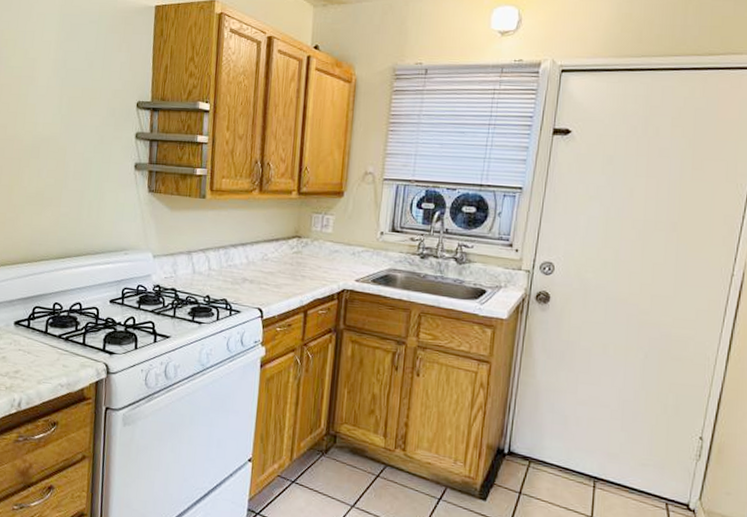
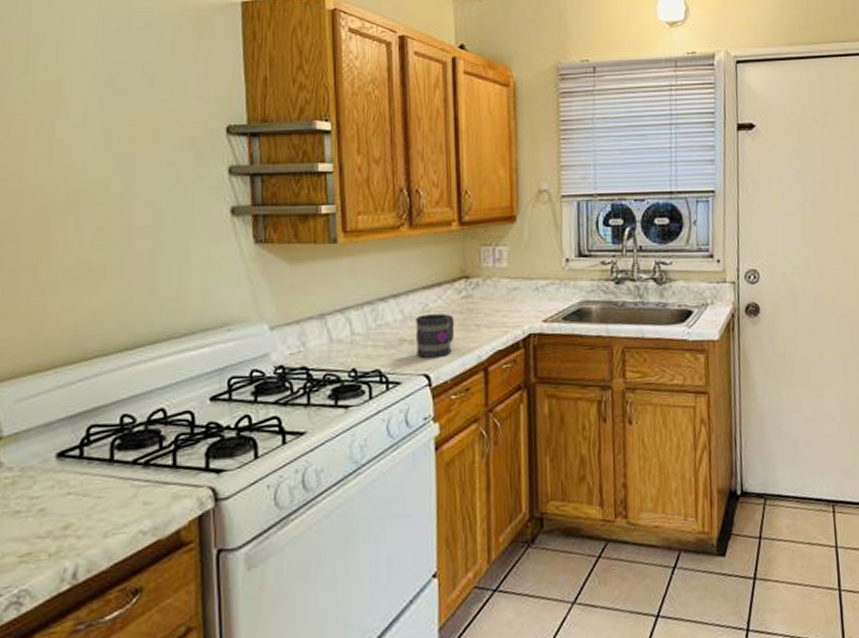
mug: none [254,262,286,297] -> present [415,314,455,358]

